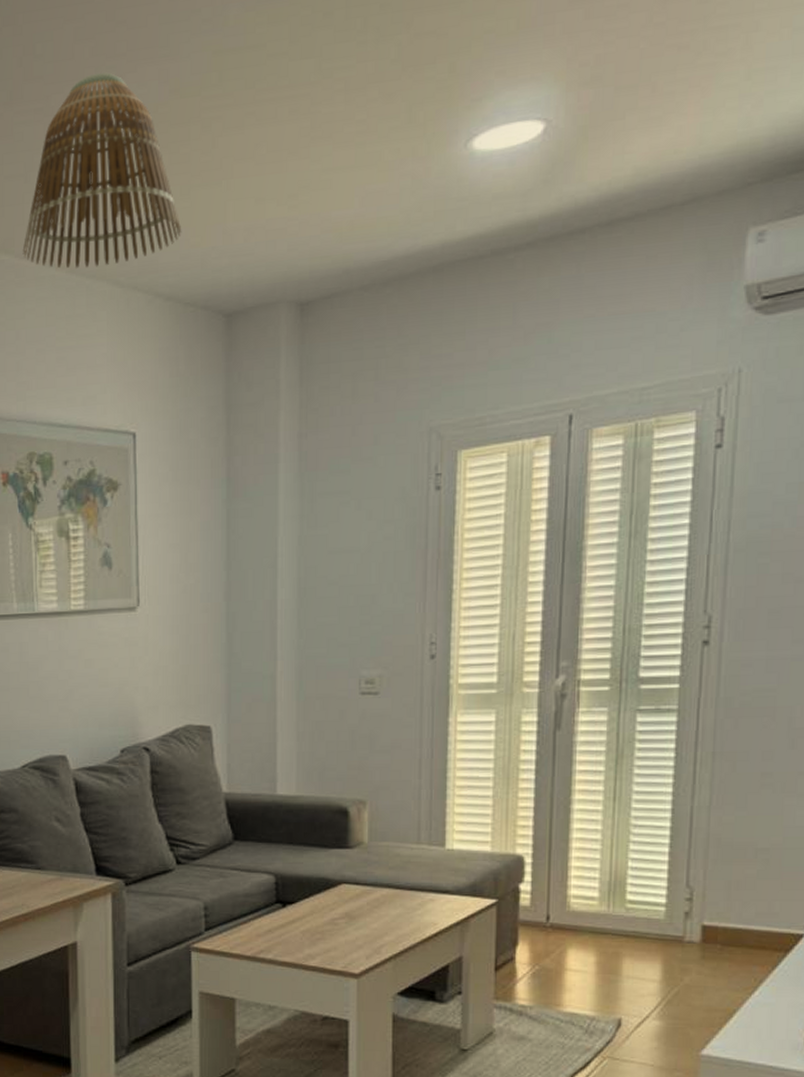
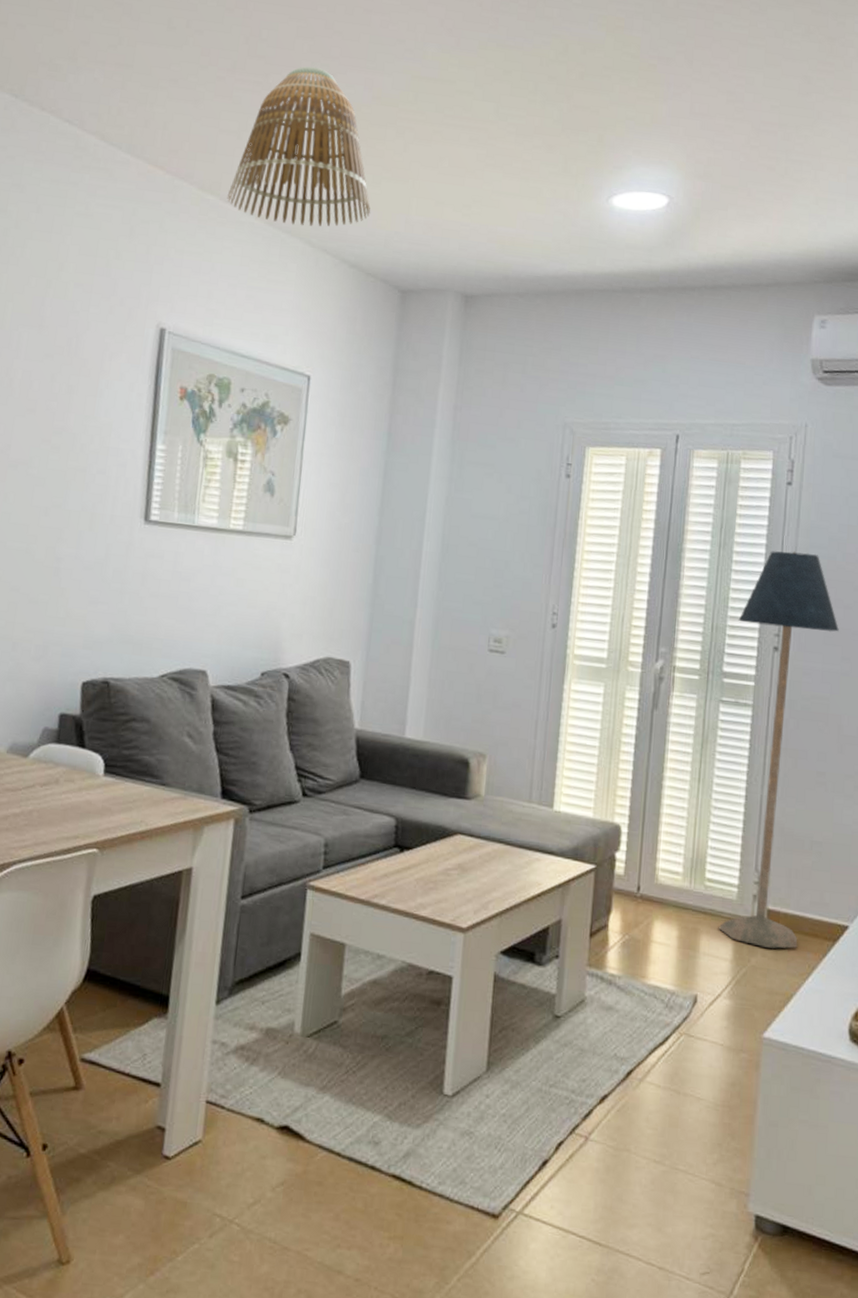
floor lamp: none [643,525,788,965] -> present [718,551,839,949]

